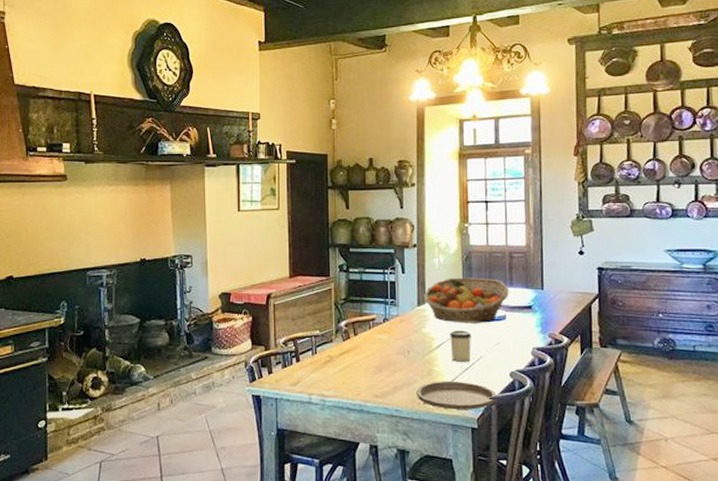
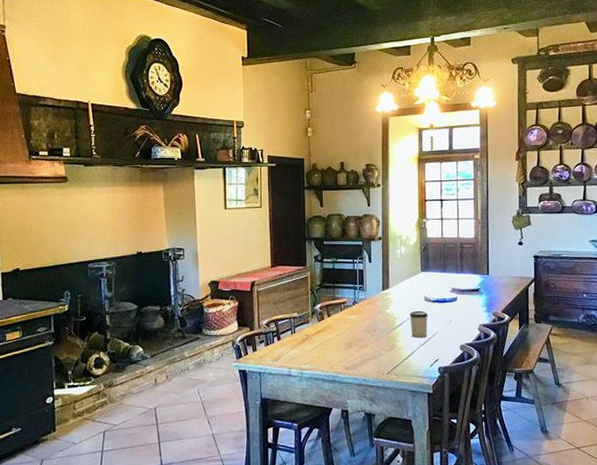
plate: present [415,381,497,409] -> none [380,353,449,378]
fruit basket: present [423,277,509,323] -> none [387,265,460,305]

